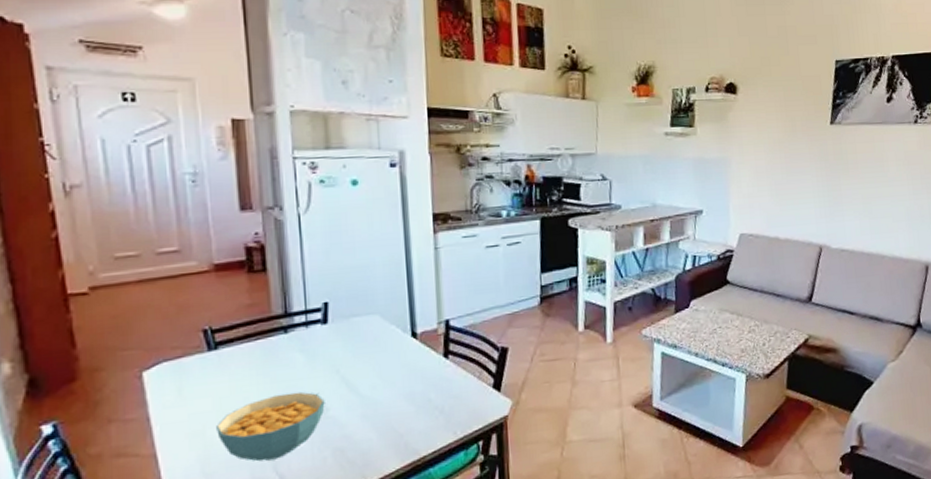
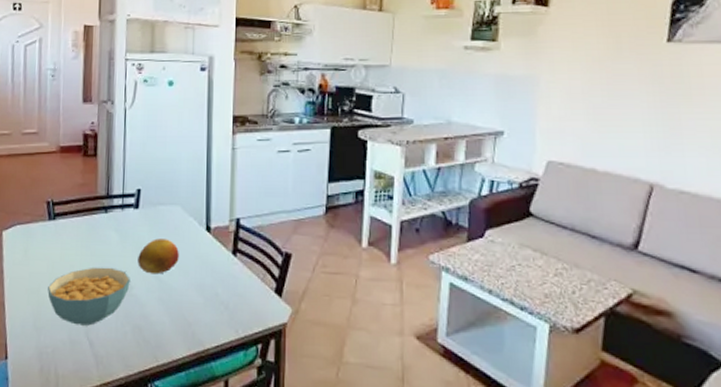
fruit: none [332,351,382,392] -> present [138,238,179,275]

